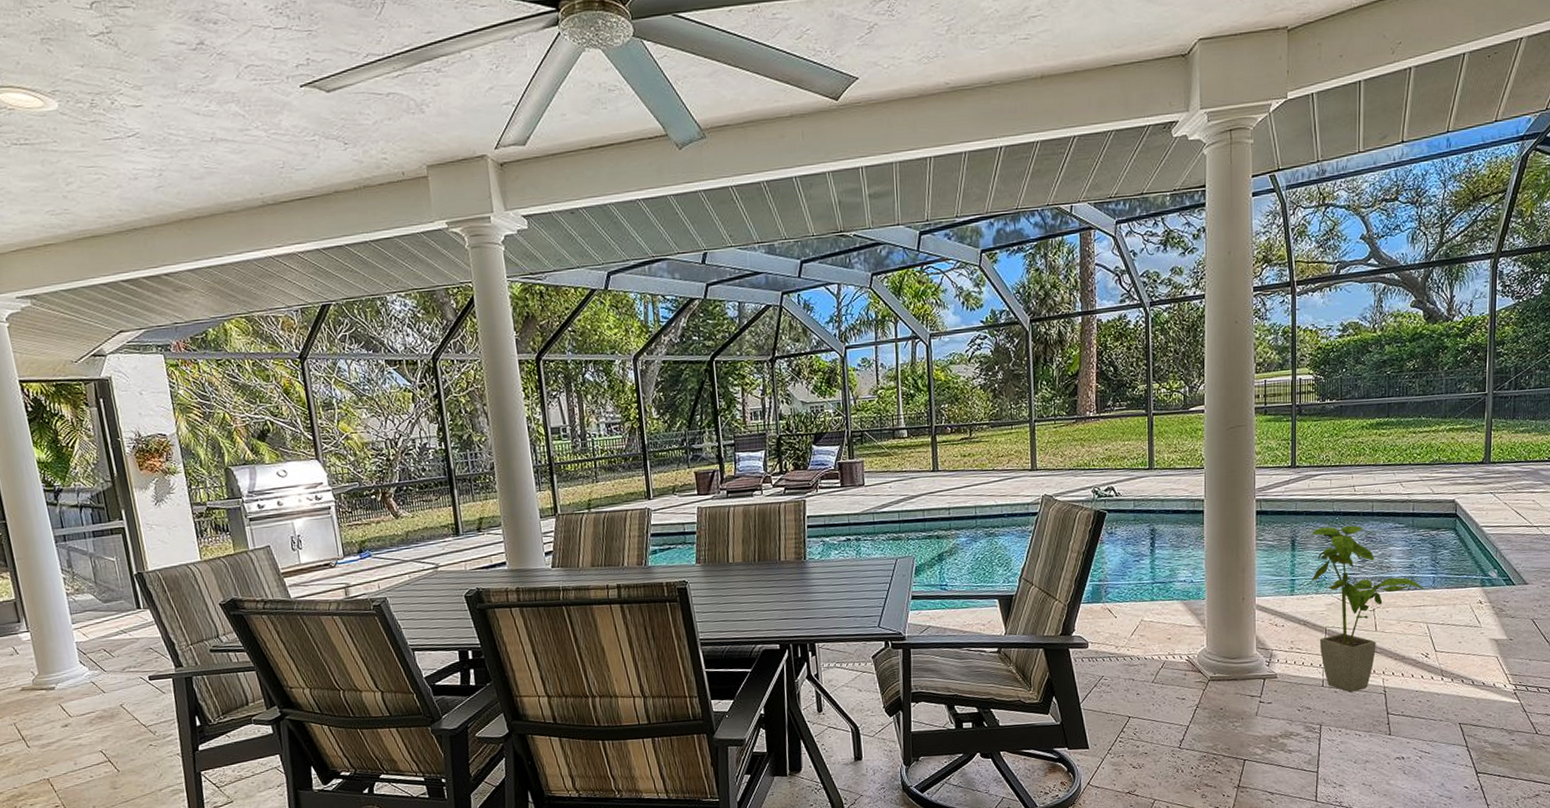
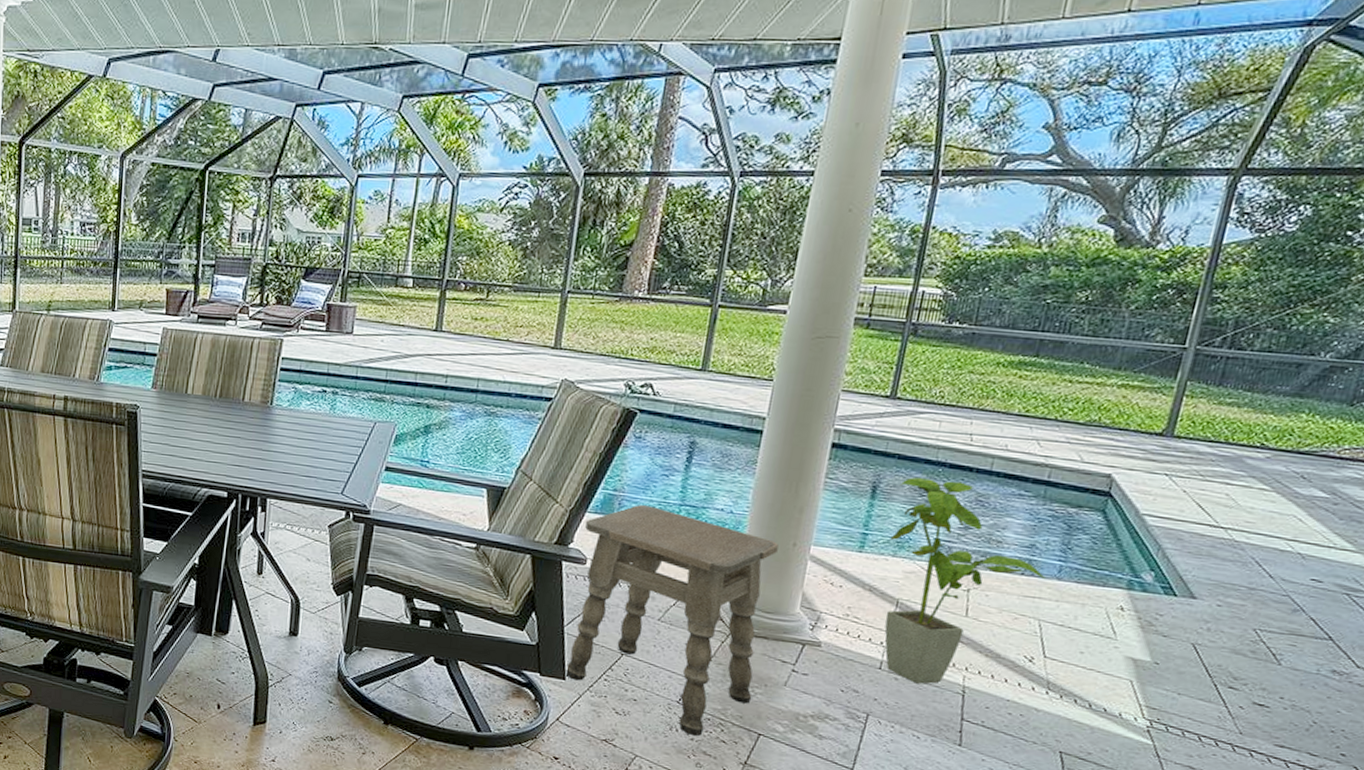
side table: none [1082,588,1234,773] -> present [565,505,779,737]

